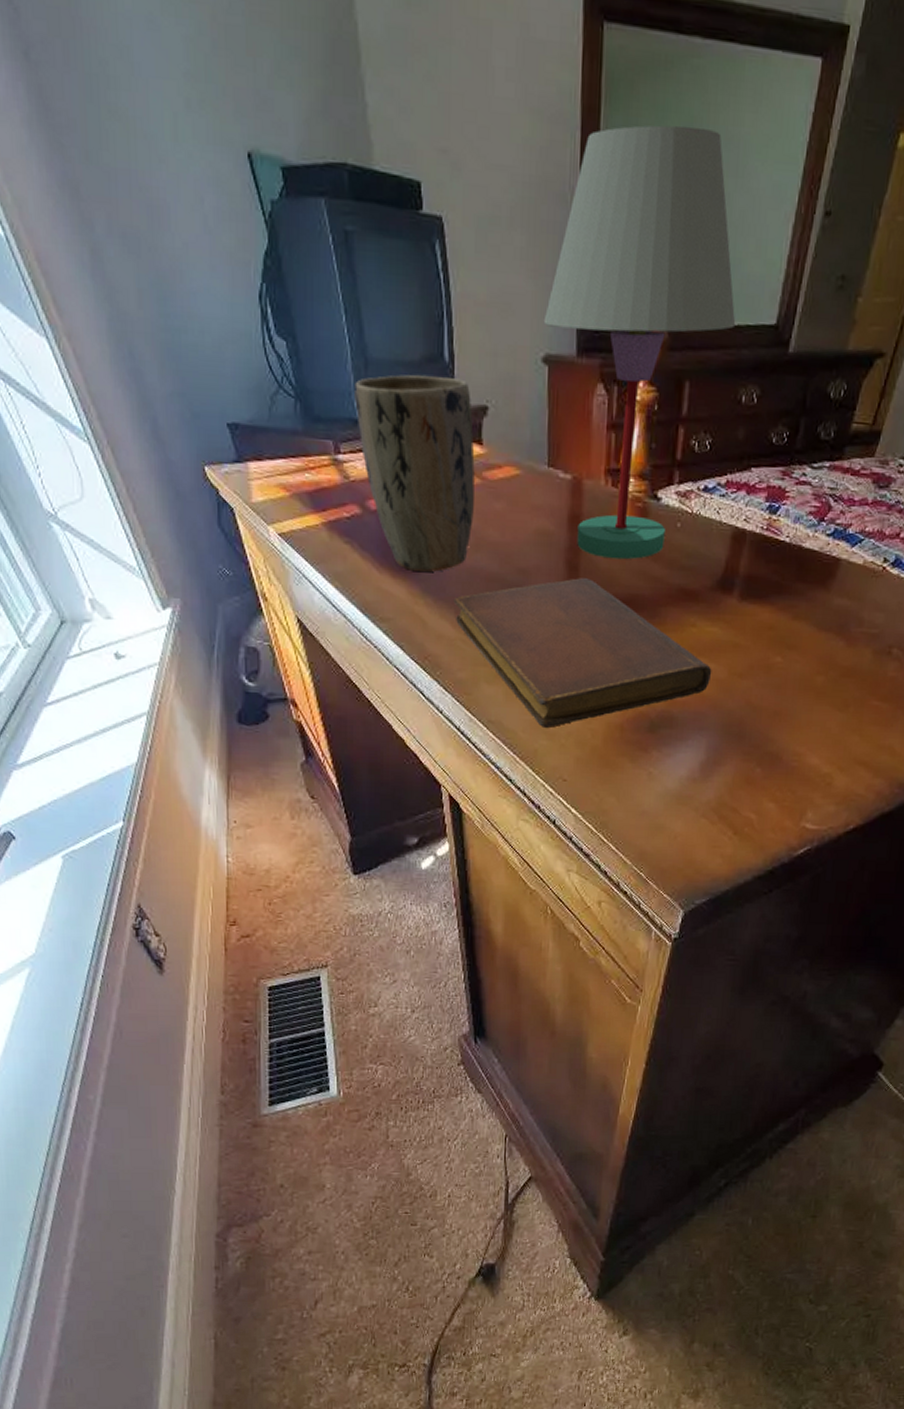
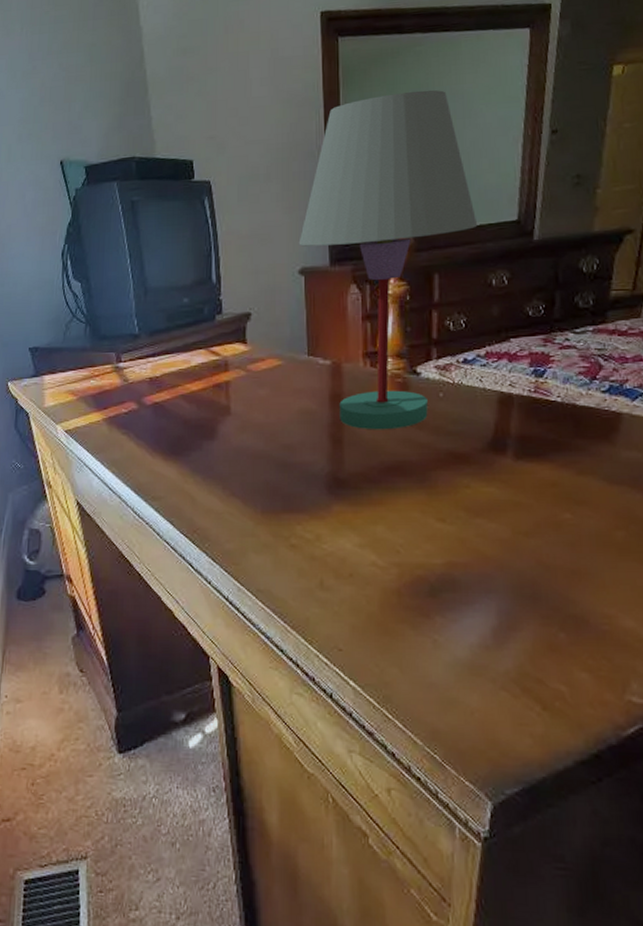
plant pot: present [355,374,475,572] -> none [135,294,240,453]
notebook: present [453,578,712,728] -> none [221,449,494,595]

